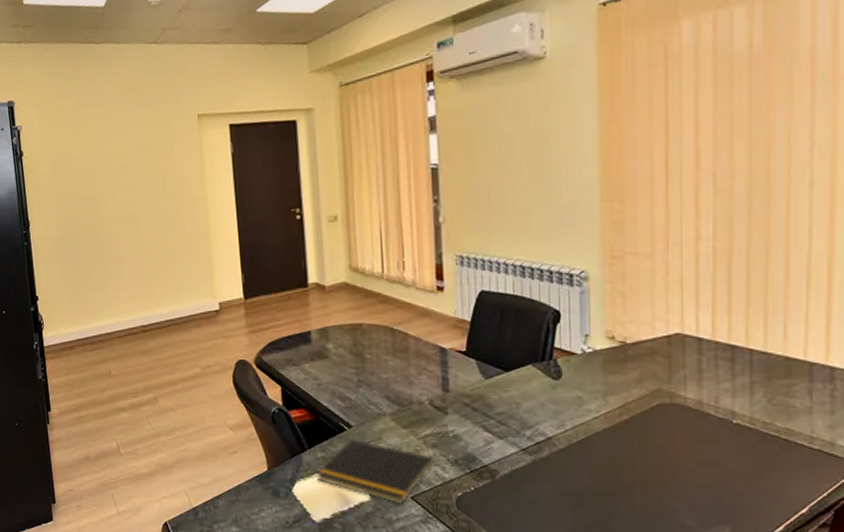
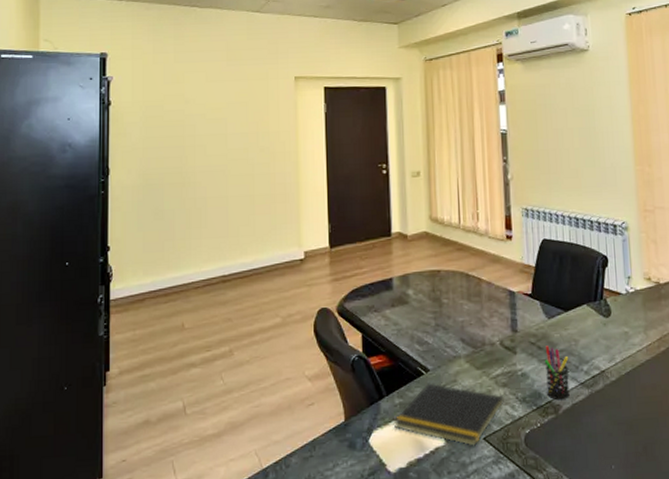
pen holder: none [480,408,509,464] -> present [544,346,570,400]

